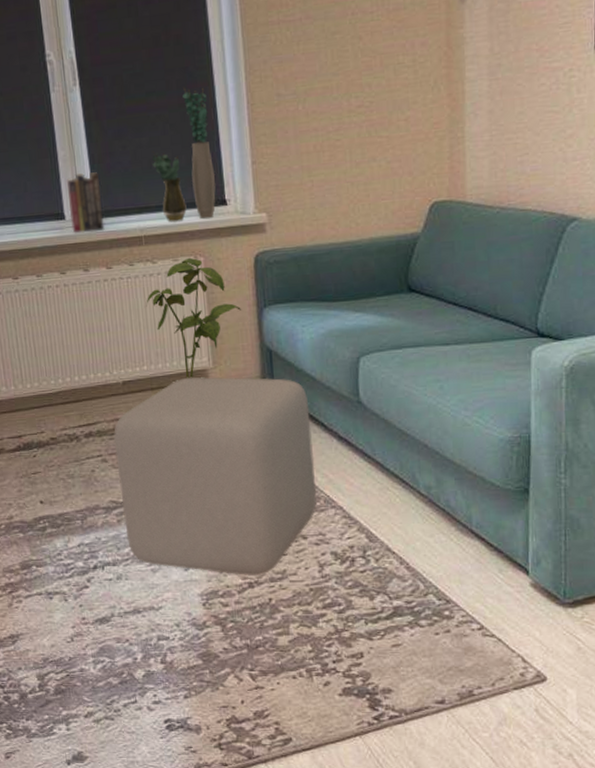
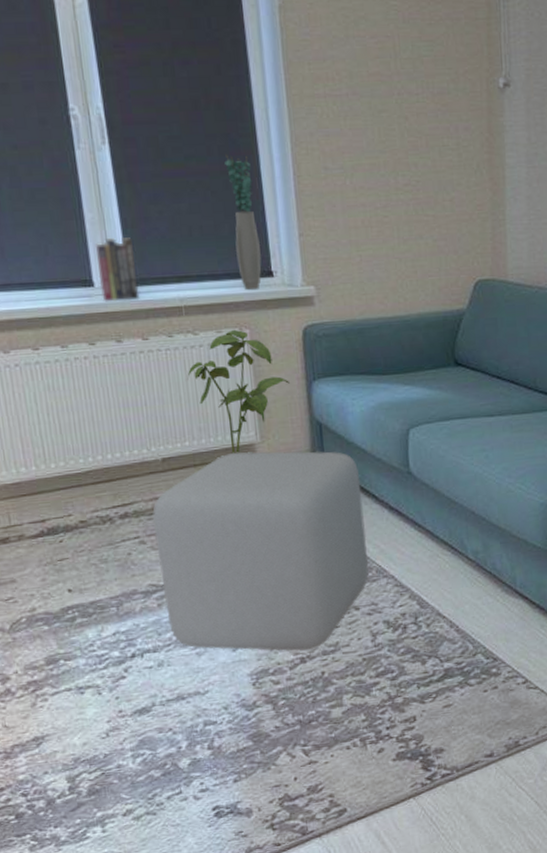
vase: present [152,151,187,223] -> none [192,219,231,293]

